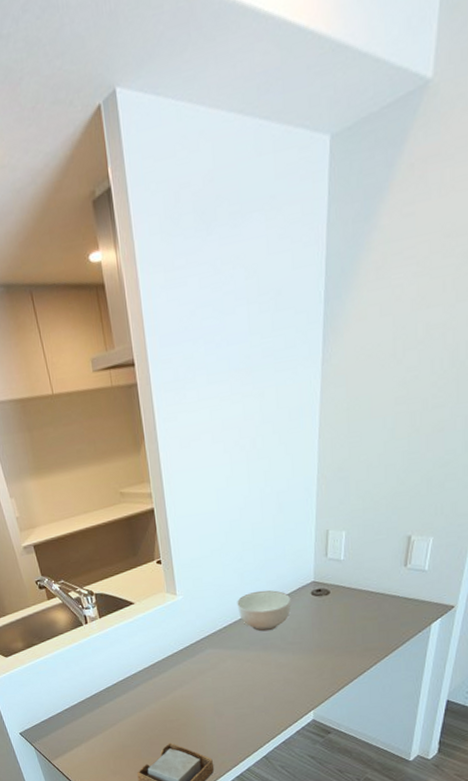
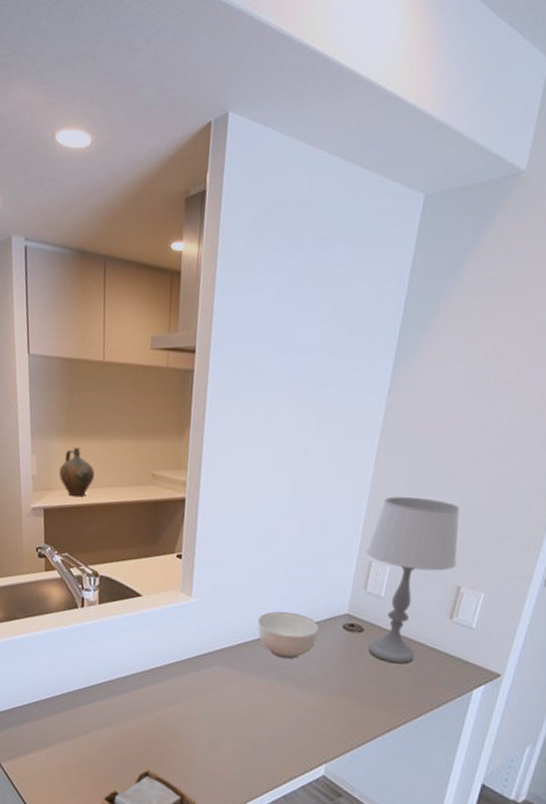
ceramic jug: none [37,482,70,528] -> present [58,447,95,496]
table lamp: none [323,459,405,616] -> present [367,496,460,664]

